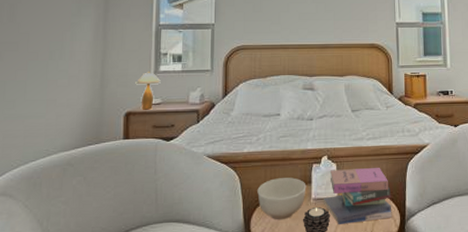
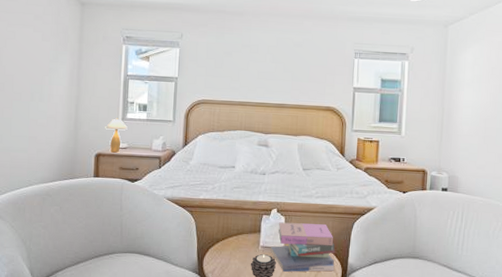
bowl: present [257,177,306,220] -> none [210,224,256,262]

